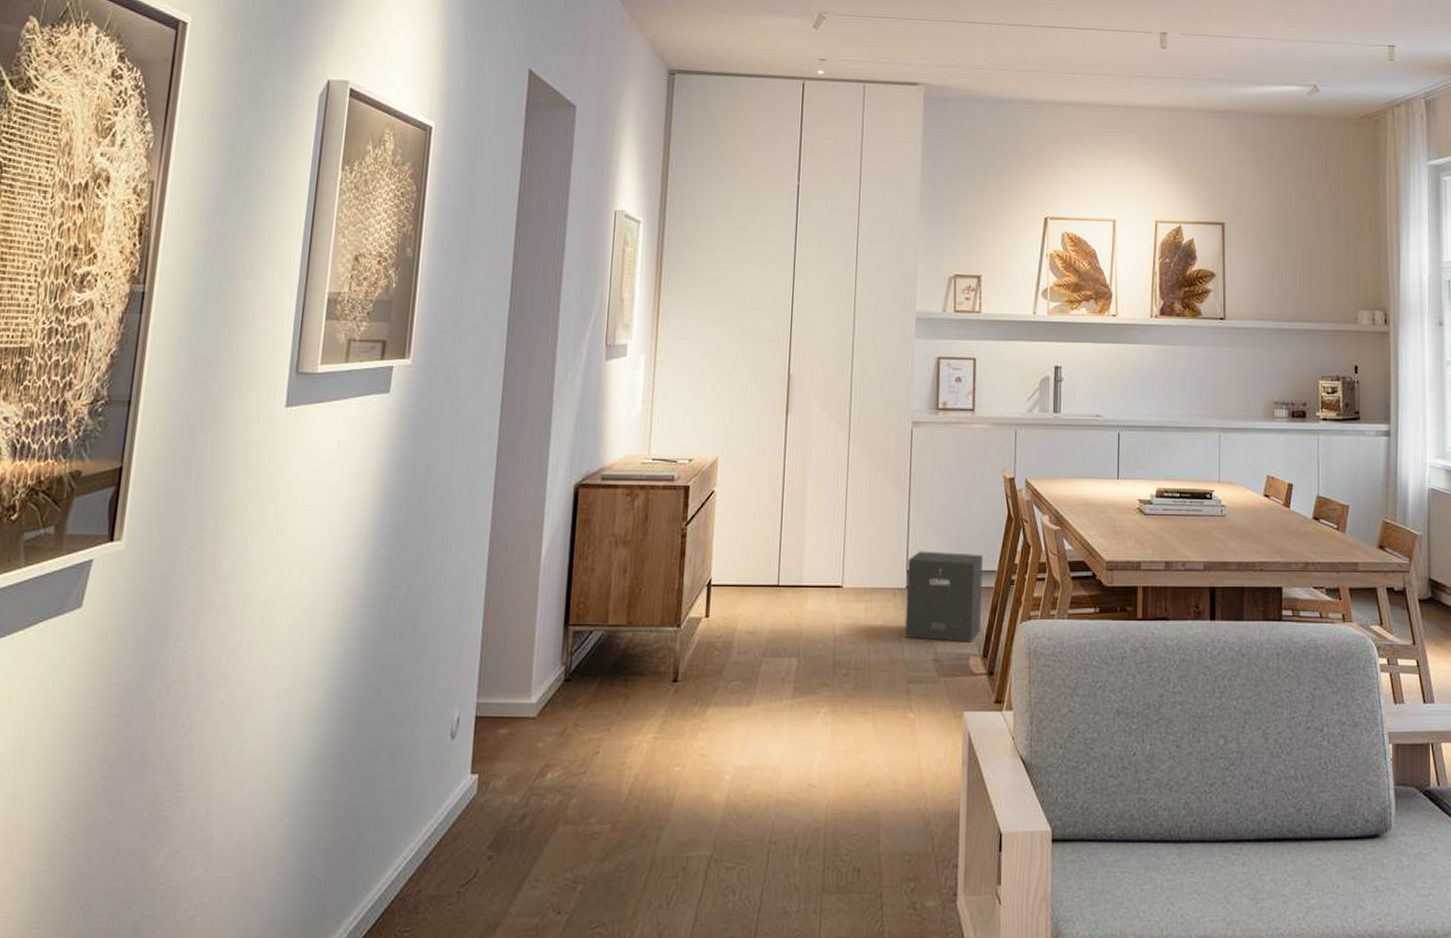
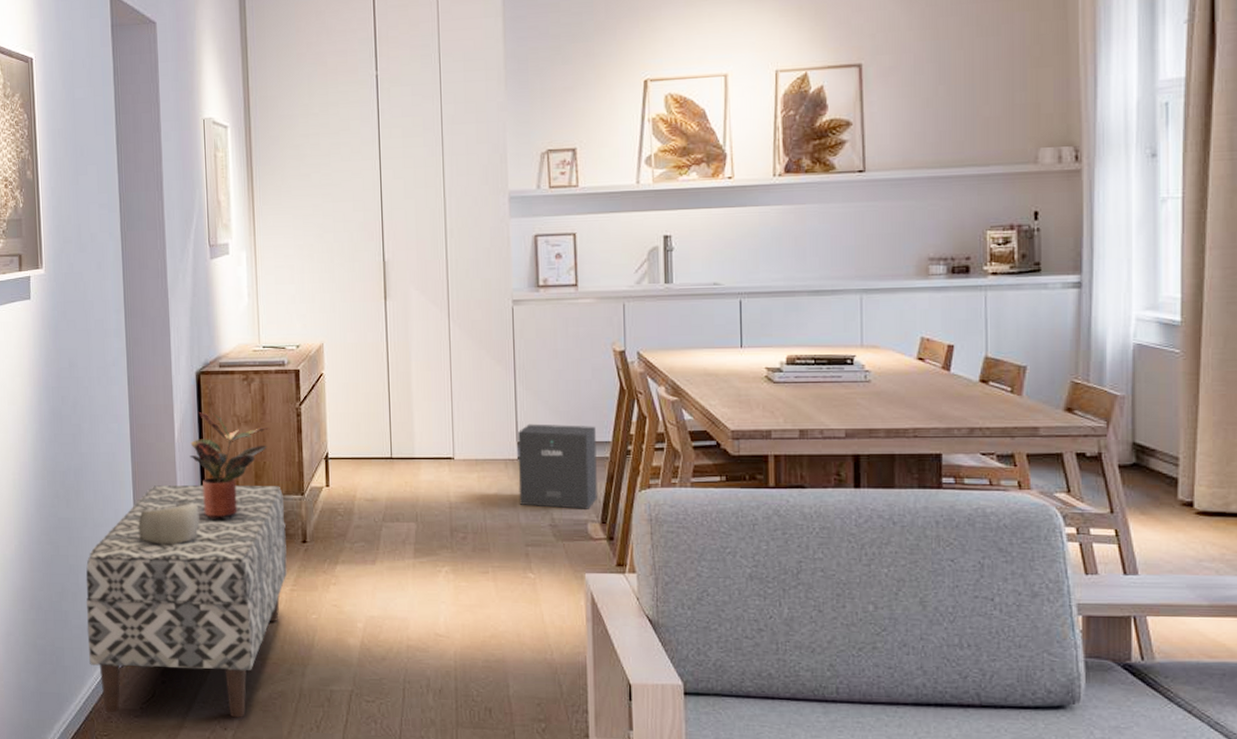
bench: none [400,615,658,900] -> present [85,485,287,718]
decorative bowl: none [483,635,559,687] -> present [138,502,200,545]
potted plant: none [555,530,651,654] -> present [190,412,271,518]

